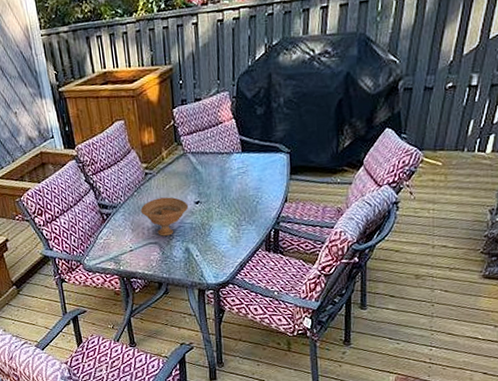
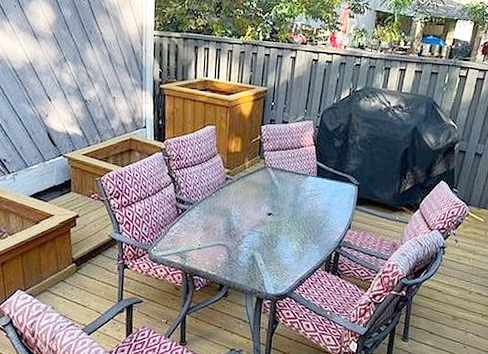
bowl: present [140,197,189,236] -> none [215,203,261,241]

